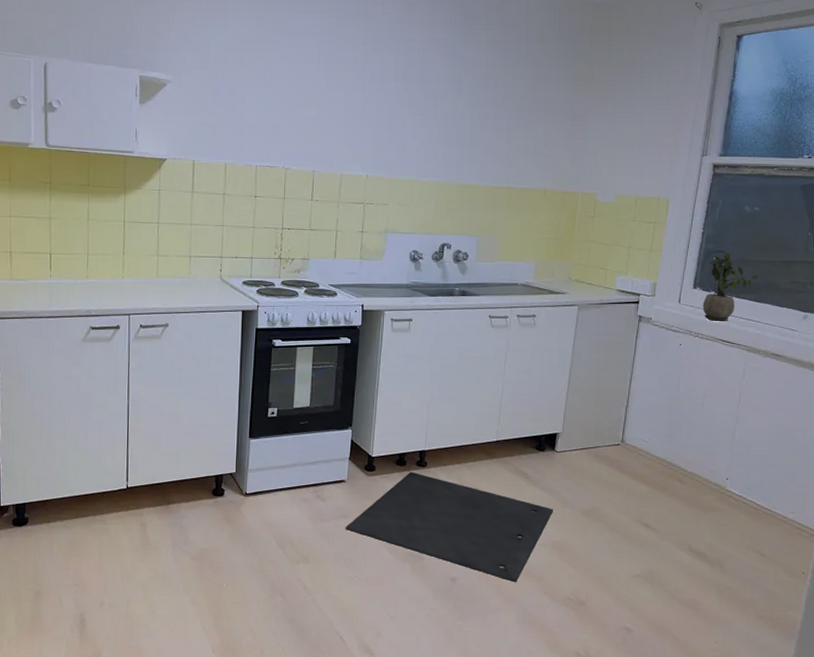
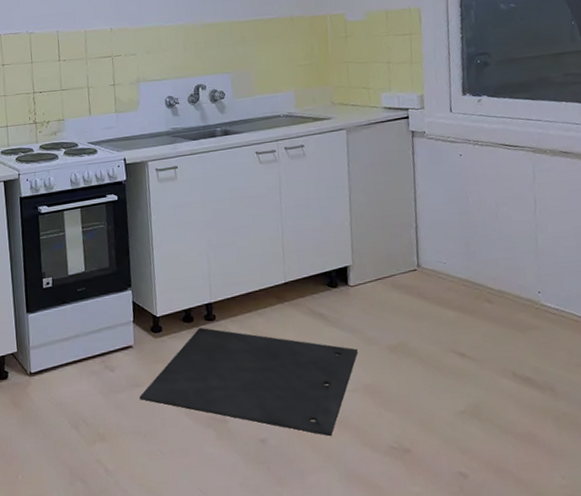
potted plant: present [702,253,758,321] -> none [473,53,529,126]

